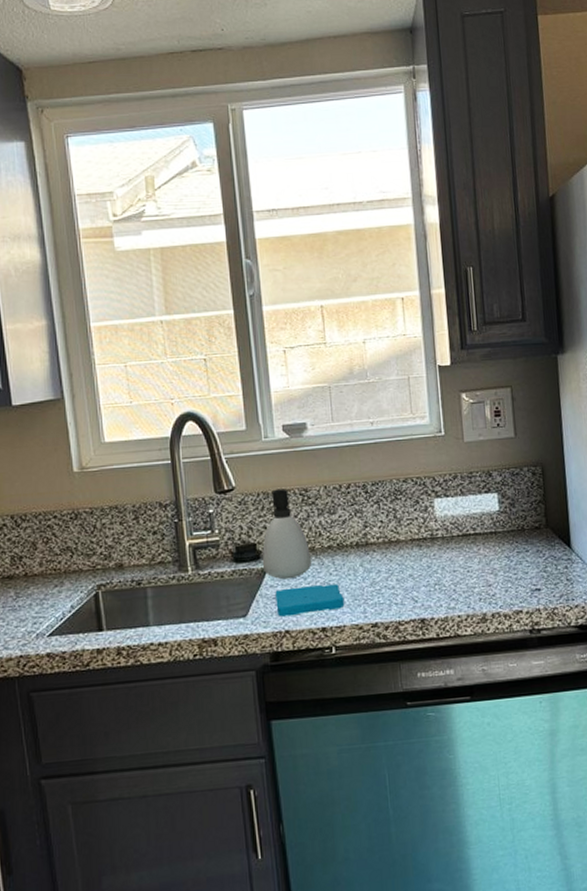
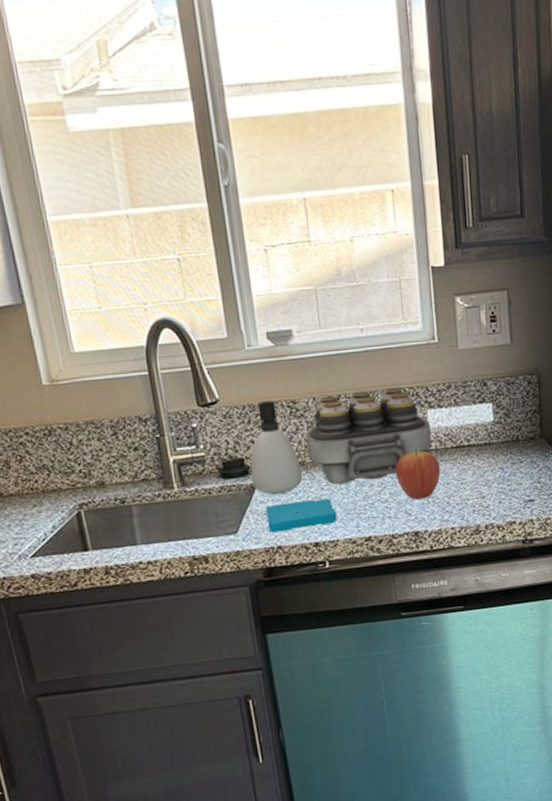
spice rack: none [315,477,438,571] -> present [305,387,432,485]
fruit: none [402,537,447,587] -> present [395,449,441,500]

